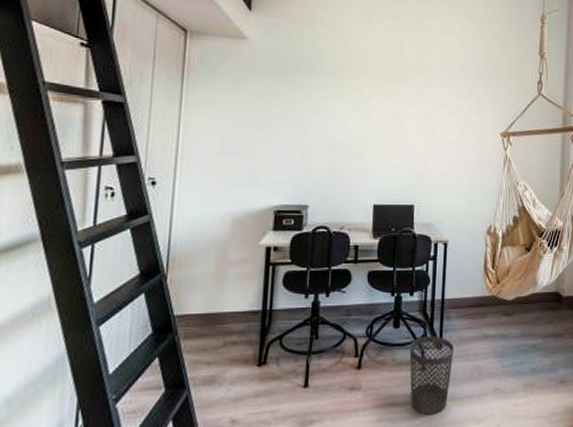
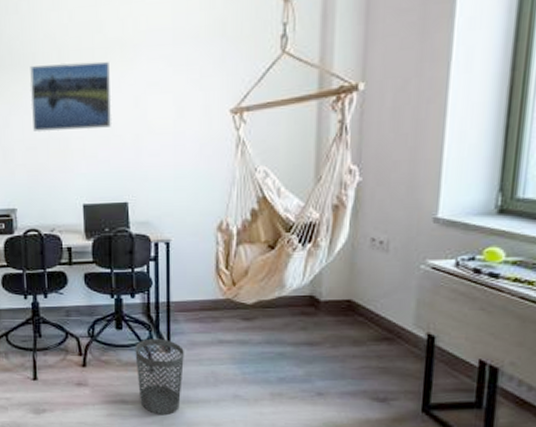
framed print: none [334,76,408,138] -> present [30,61,112,132]

